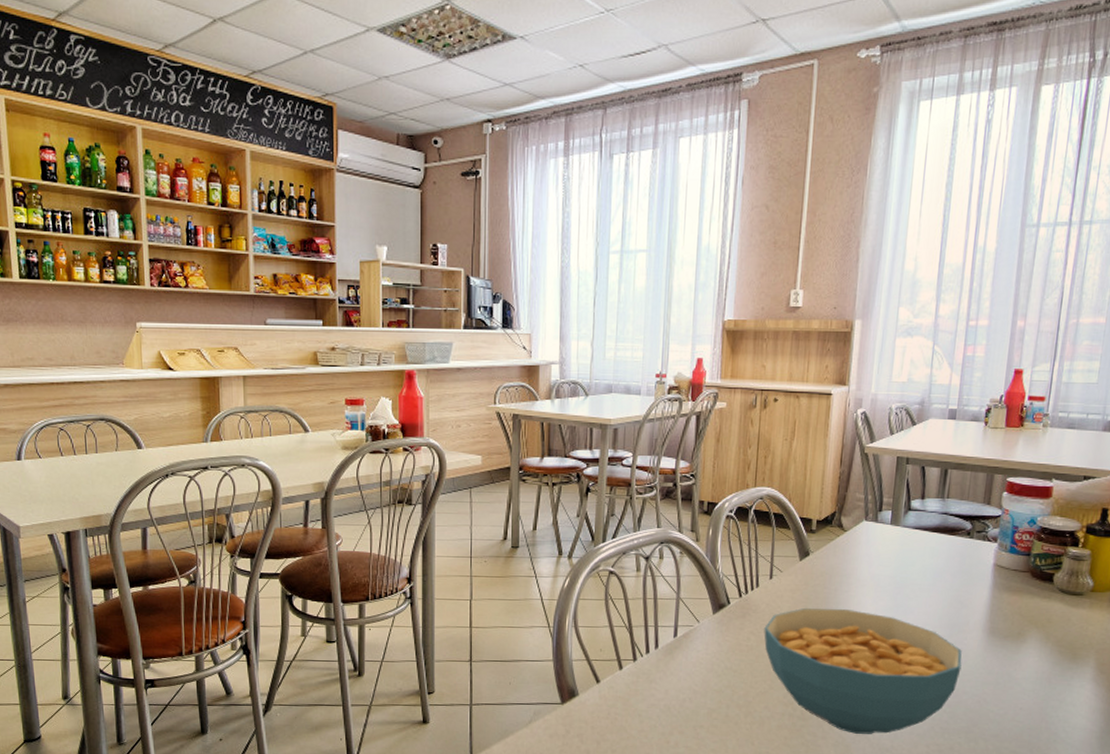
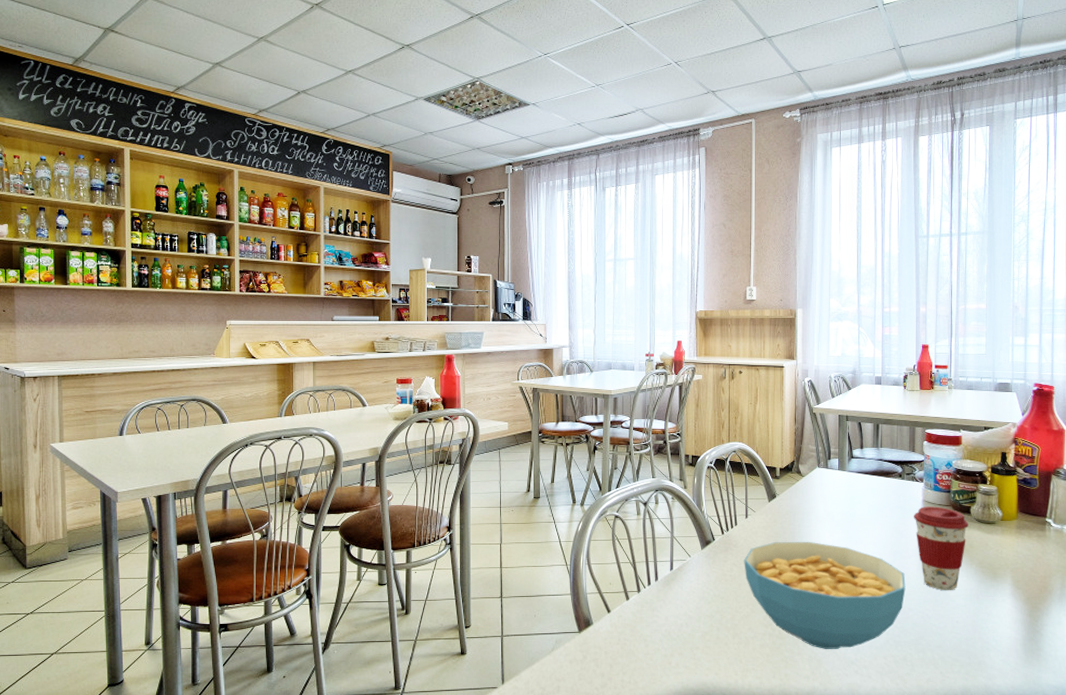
coffee cup: none [979,571,1049,673] -> present [913,506,969,591]

